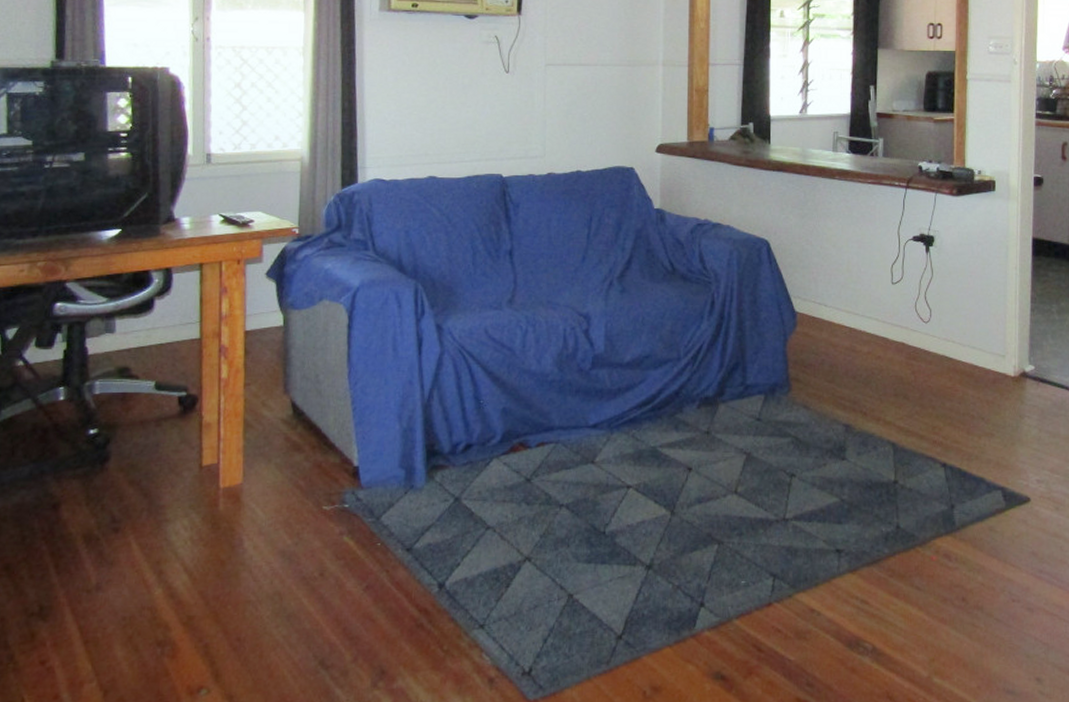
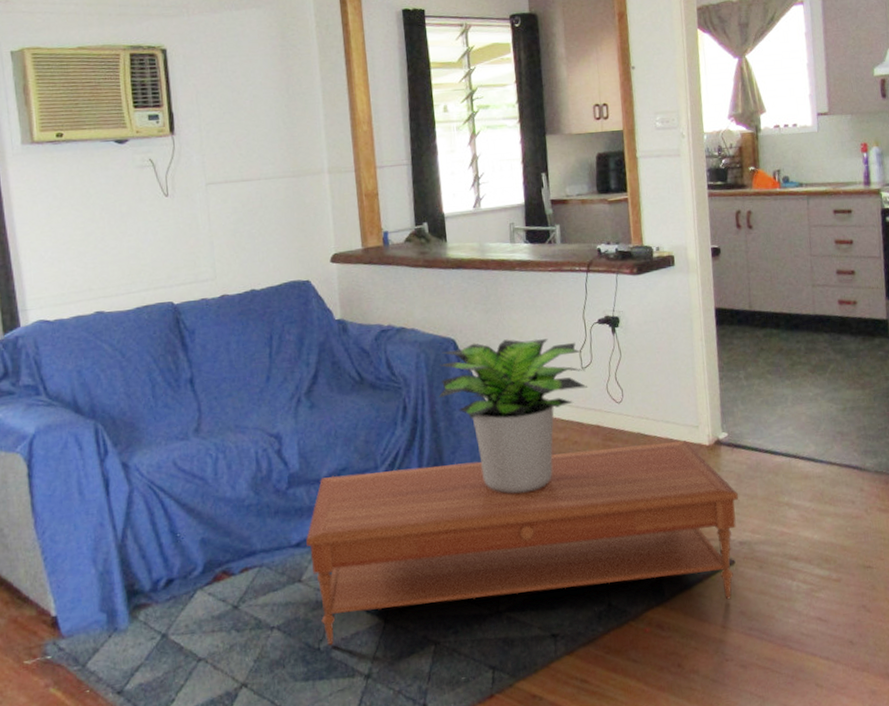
coffee table: none [603,361,1041,538] -> present [306,441,739,646]
potted plant: none [747,246,897,402] -> present [438,338,588,494]

